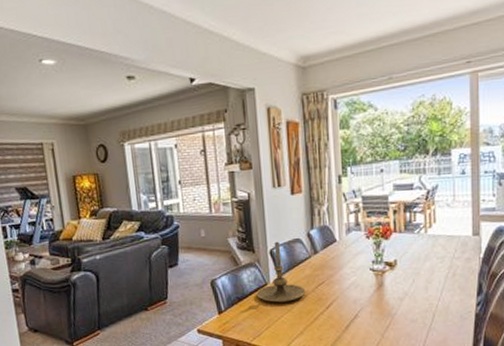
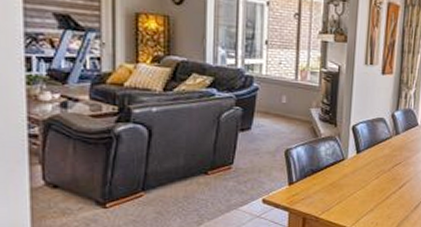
candle holder: present [256,241,306,303] -> none [332,118,382,179]

